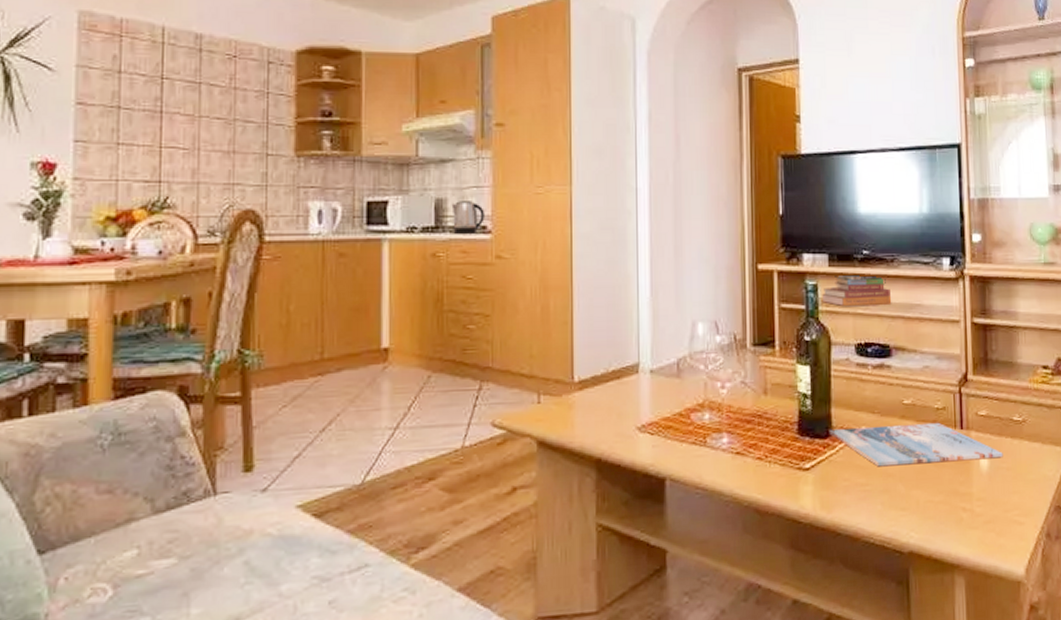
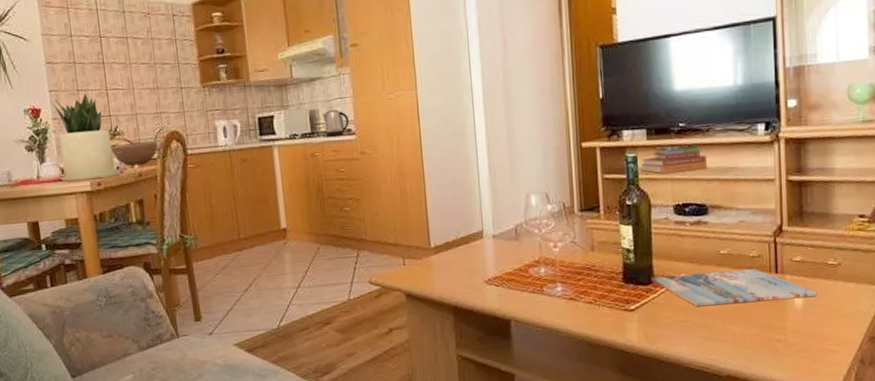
planter: none [69,150,163,268] -> present [51,94,121,183]
bowl: none [154,219,223,251] -> present [111,140,158,166]

